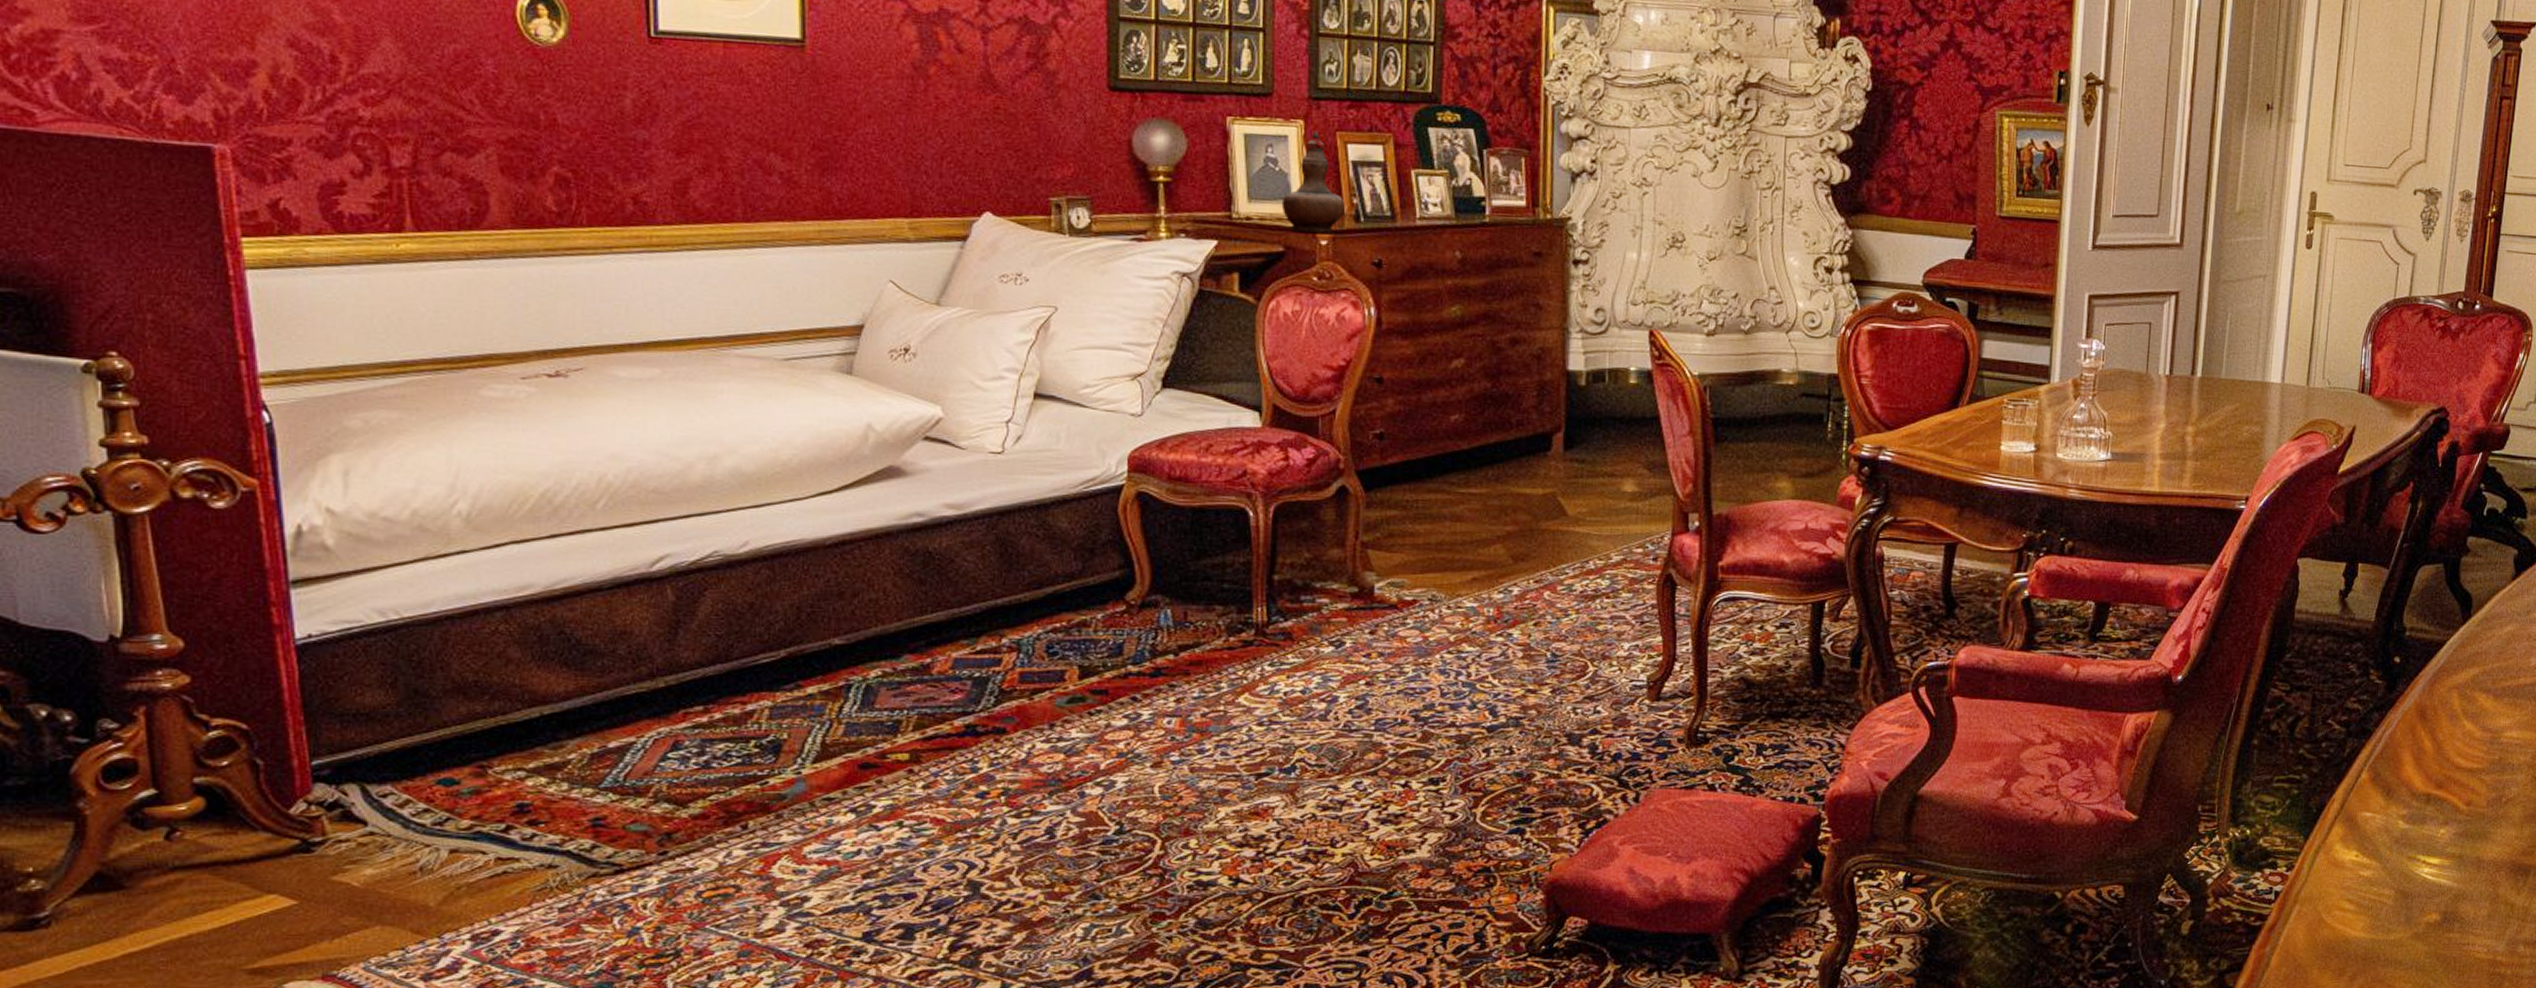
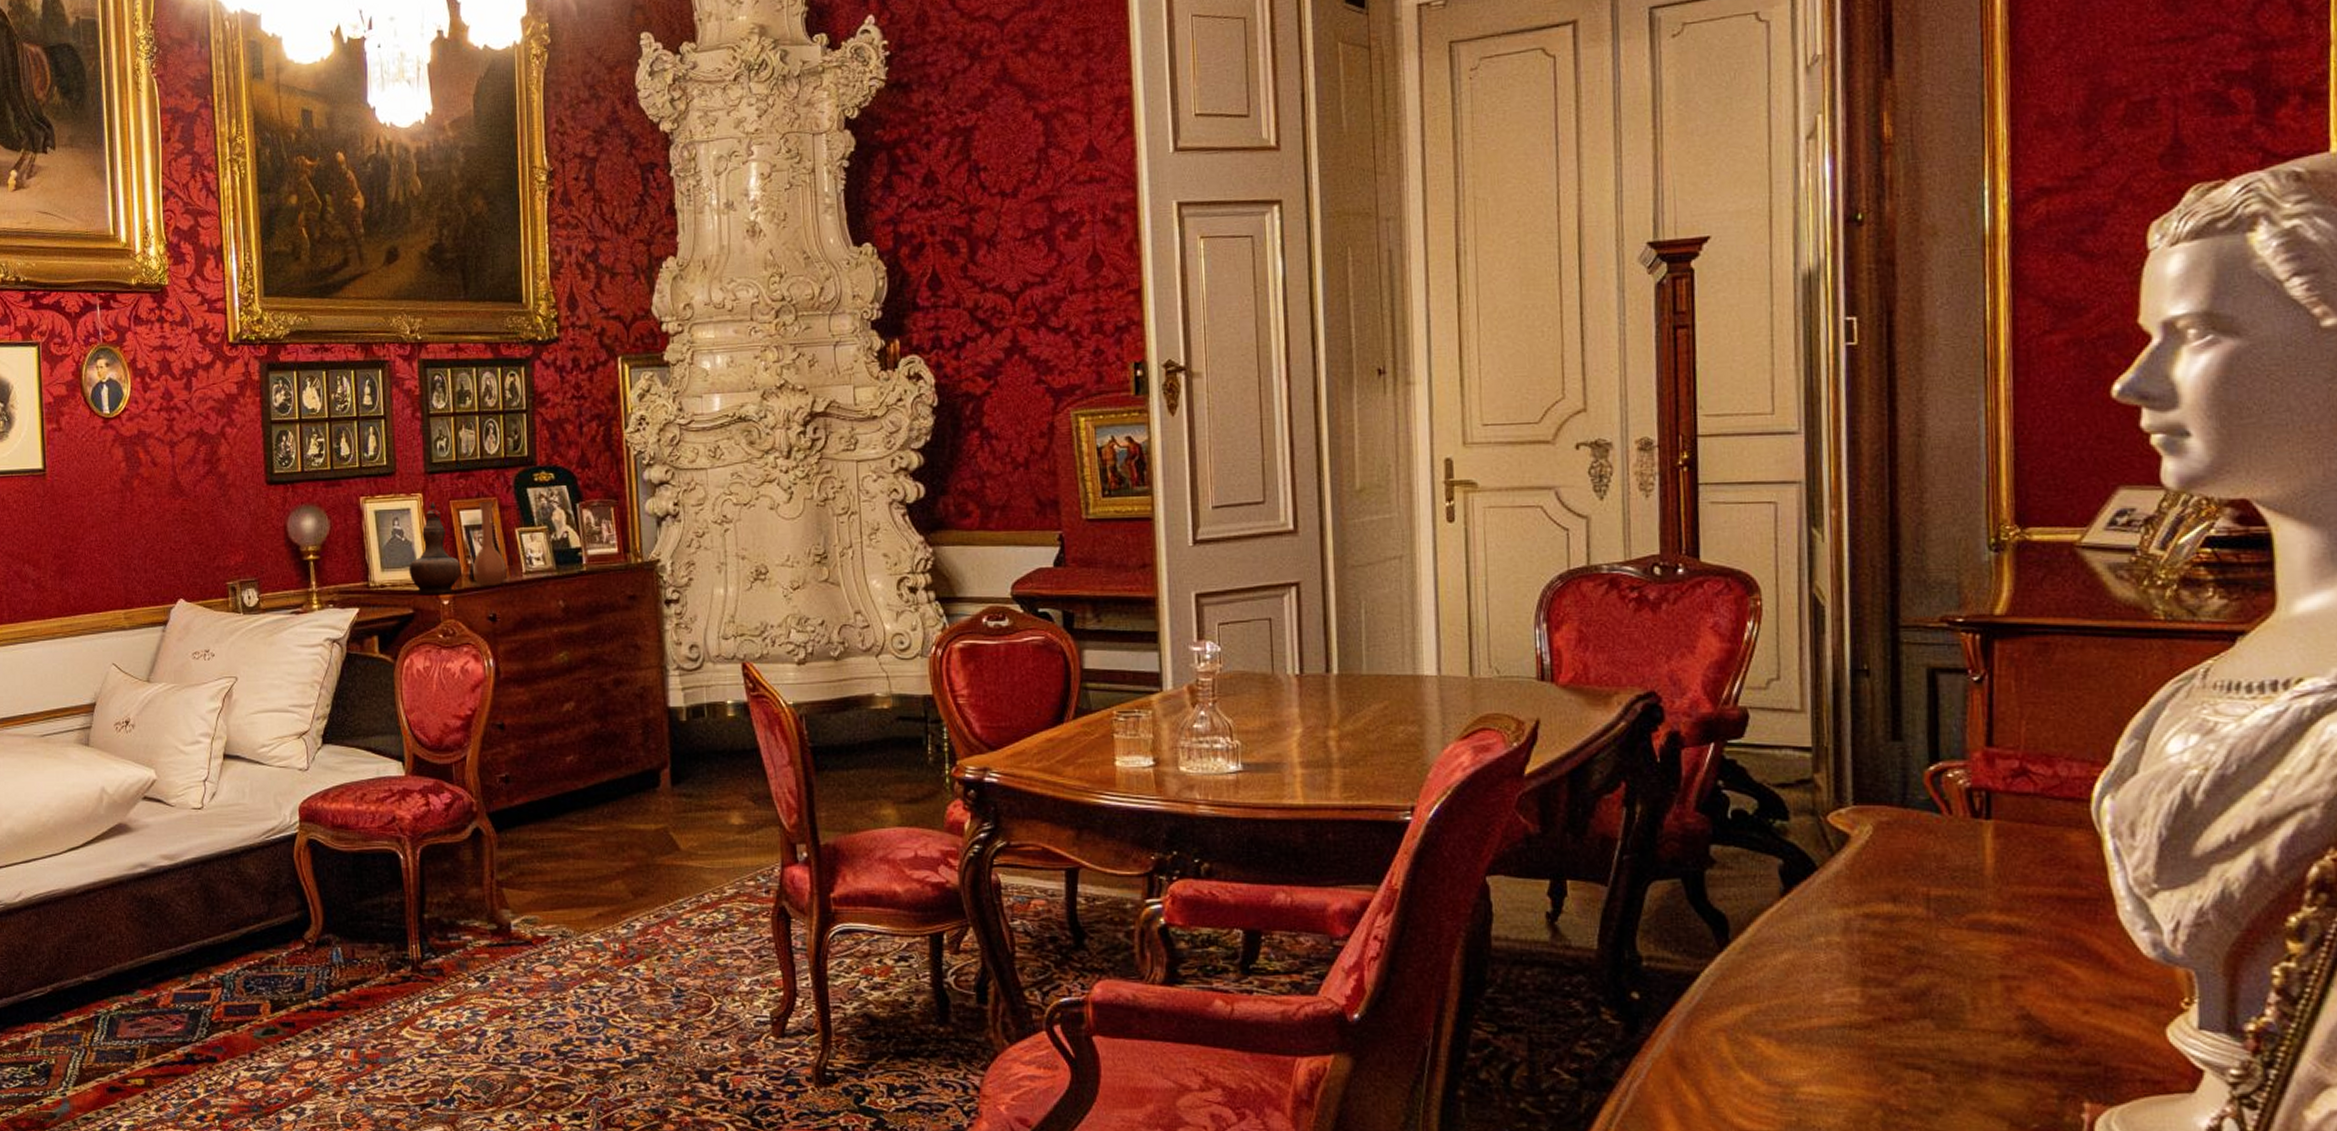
vase: none [1357,137,1398,232] -> present [472,502,506,589]

